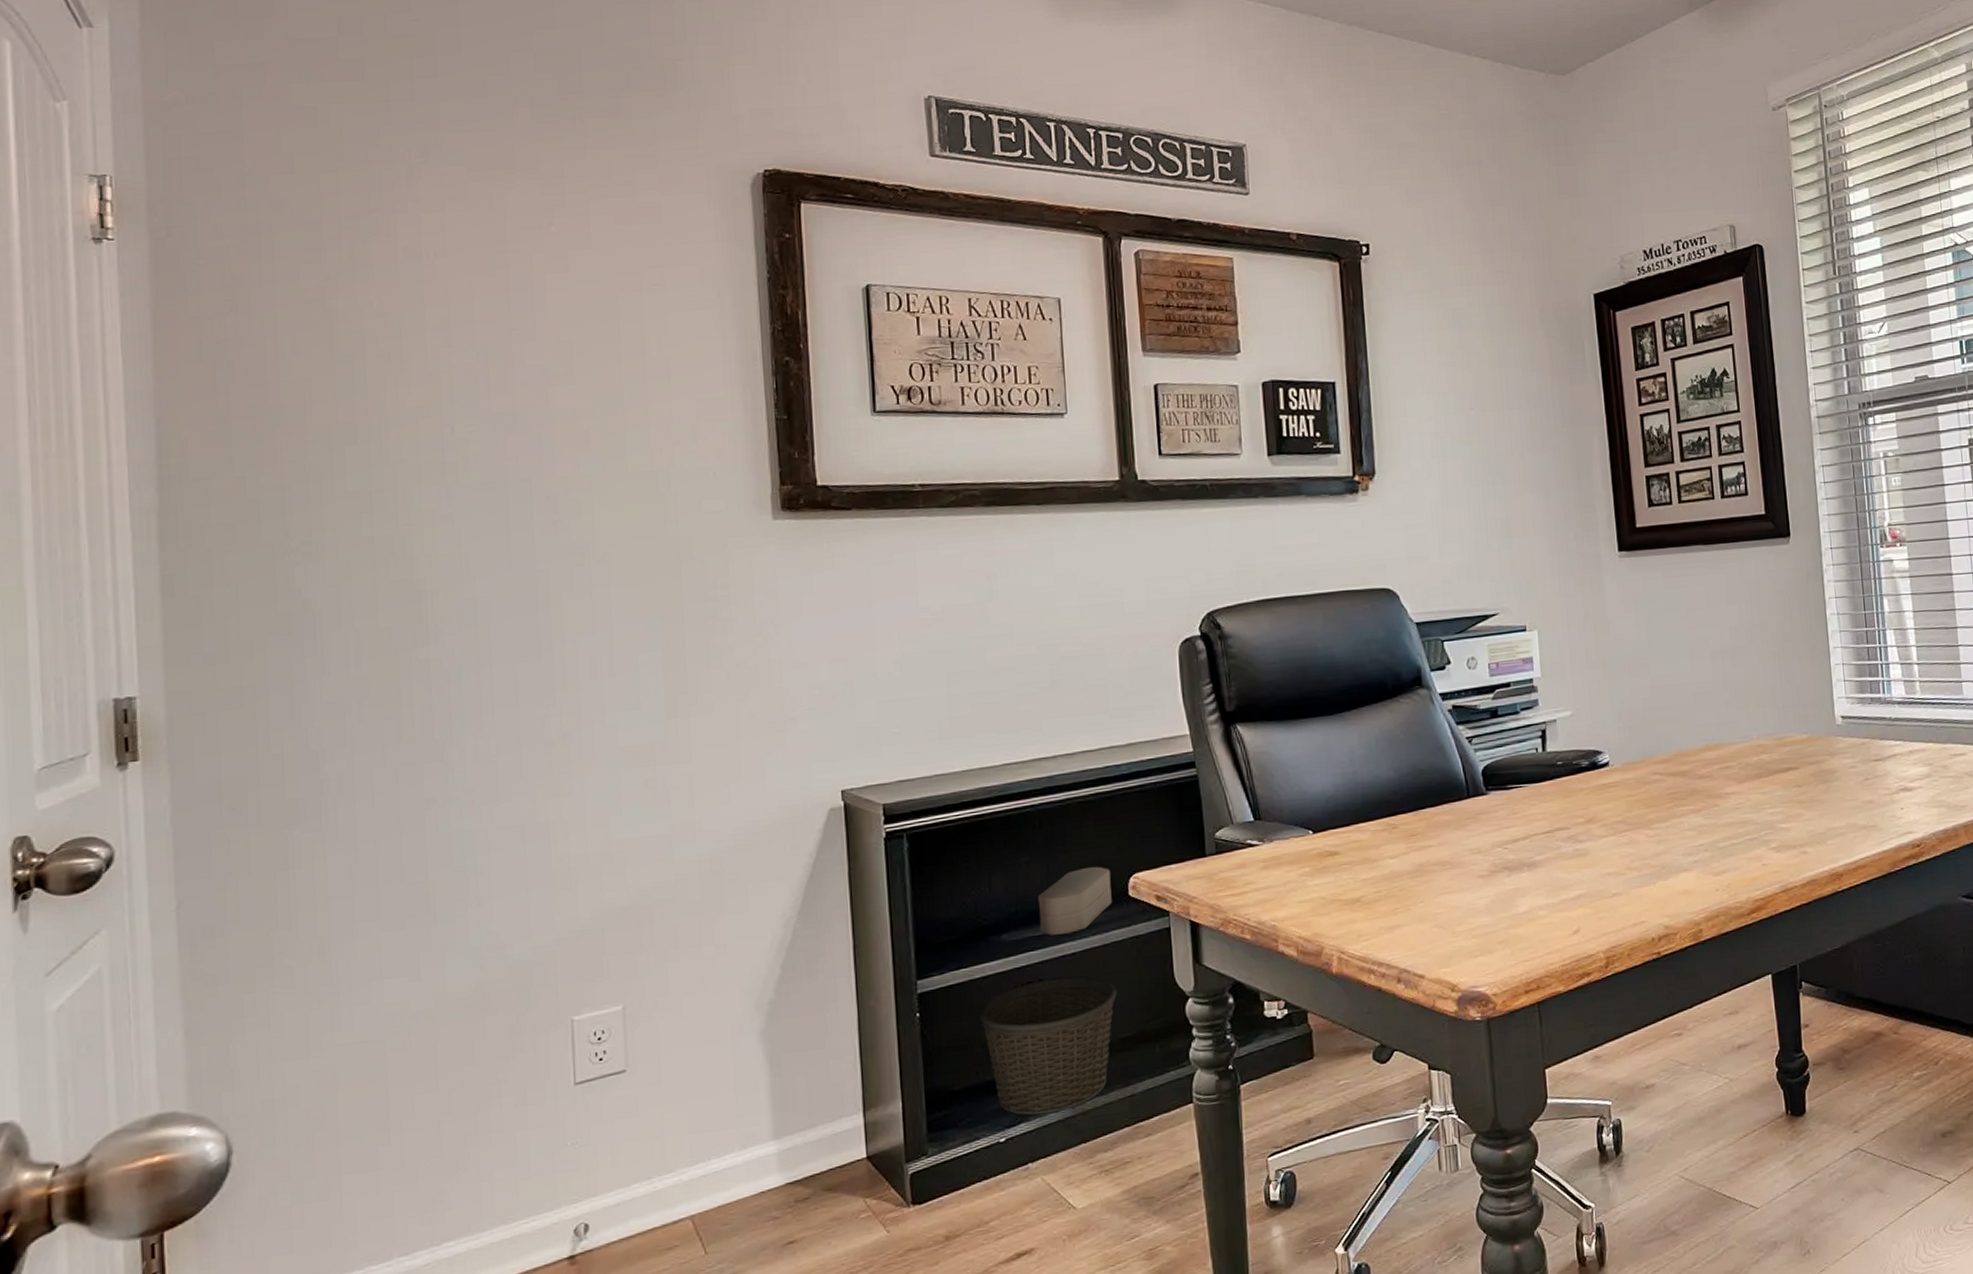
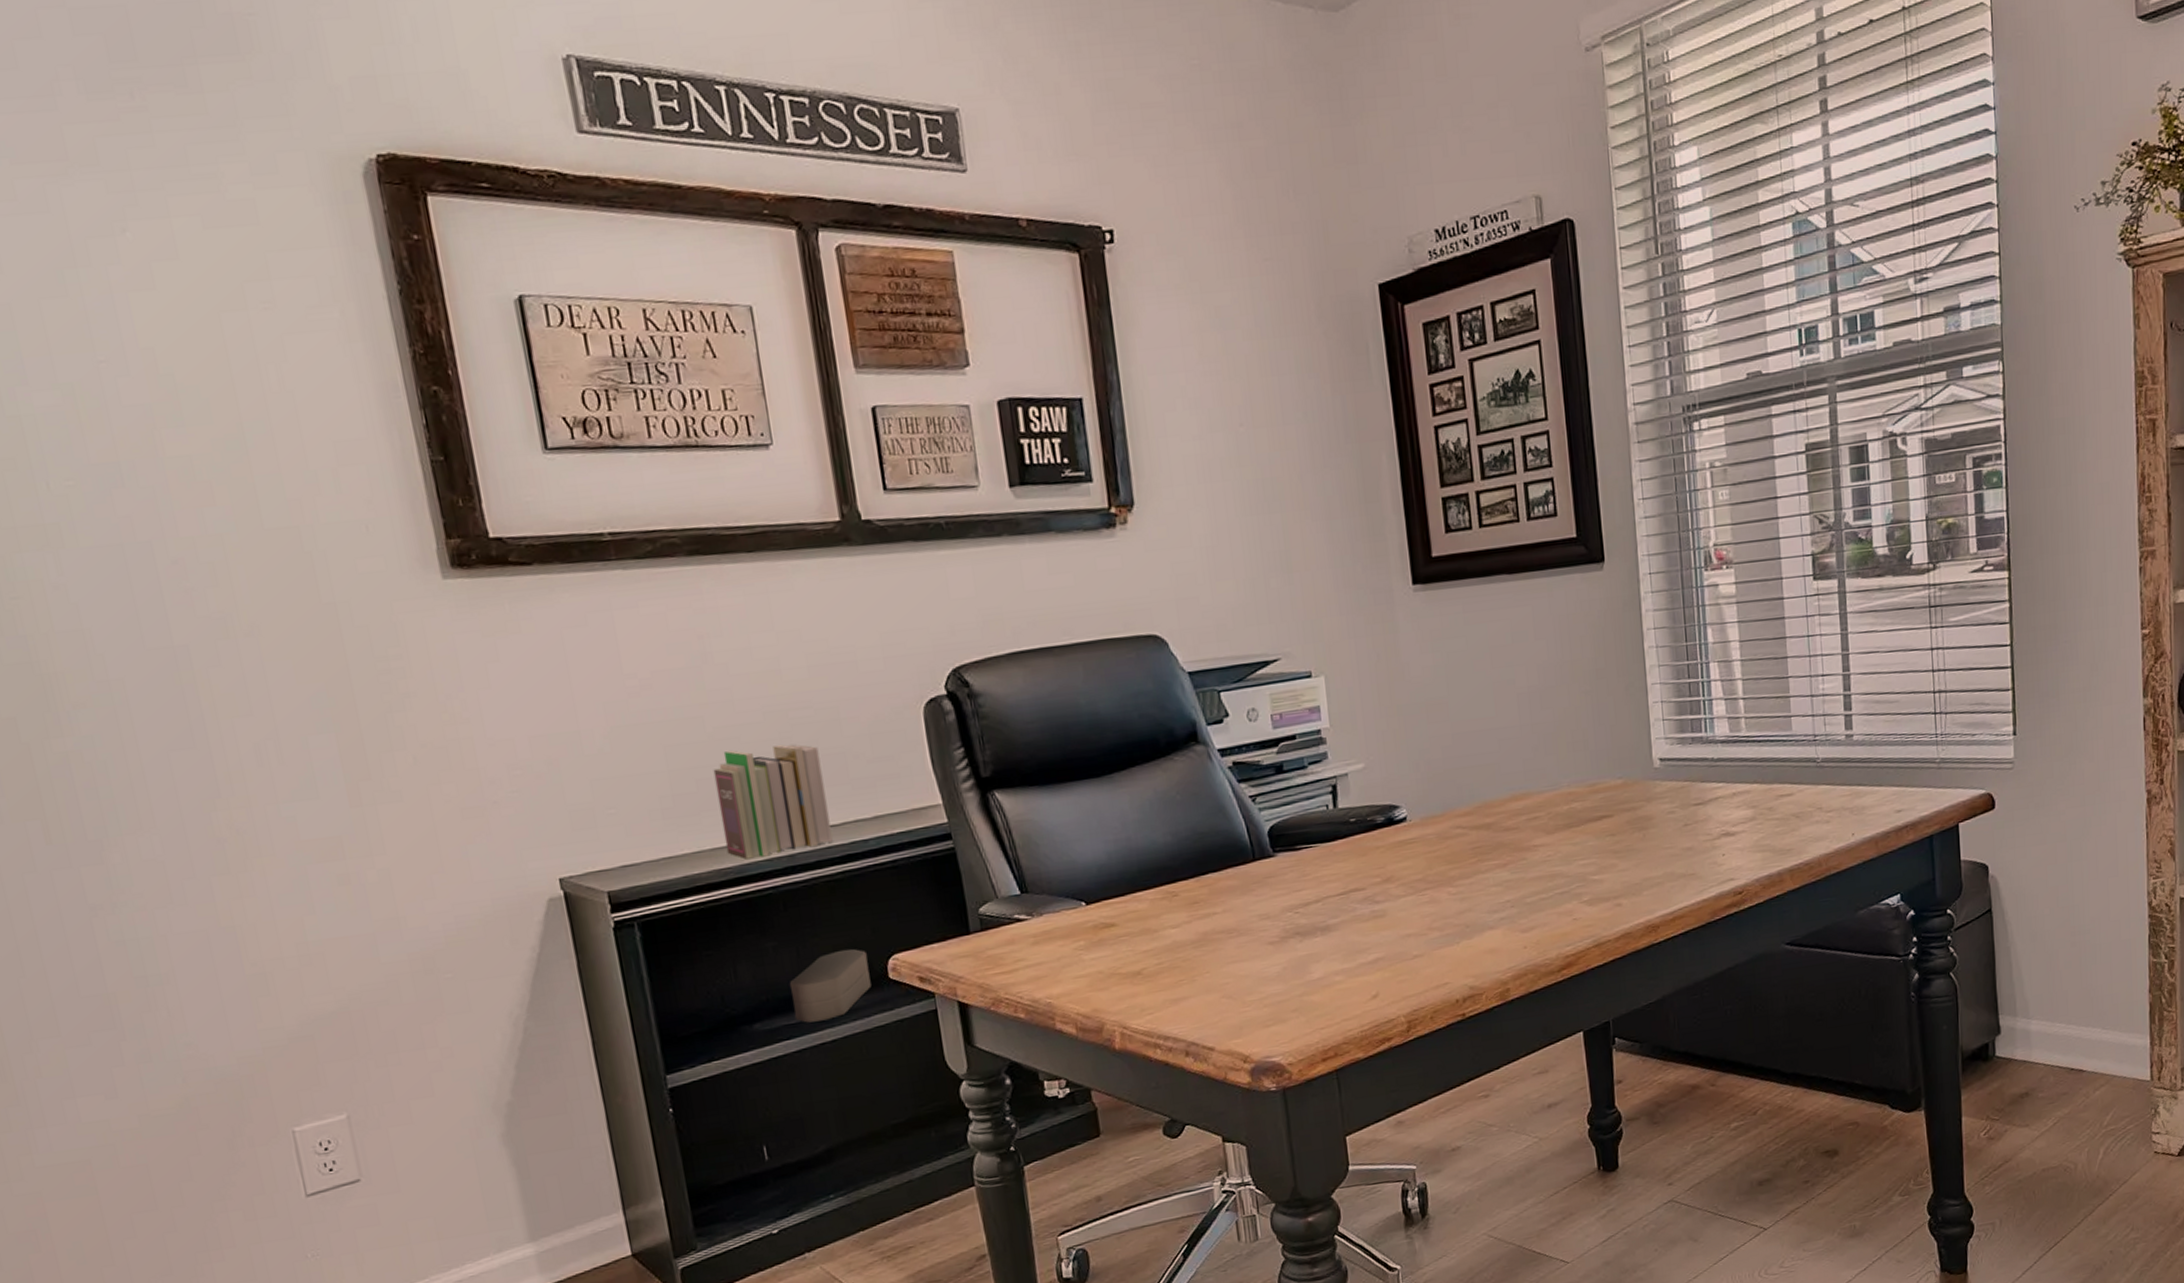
basket: present [978,976,1117,1116] -> none [736,1063,885,1207]
books: none [988,675,1089,779] -> present [713,744,833,859]

